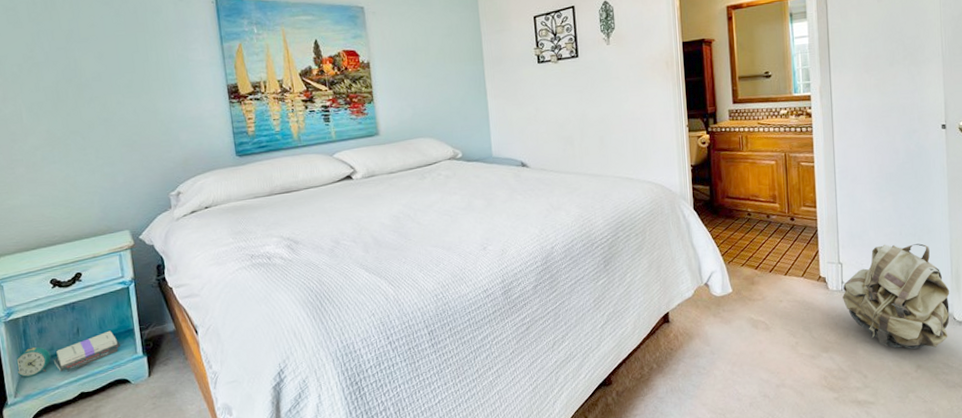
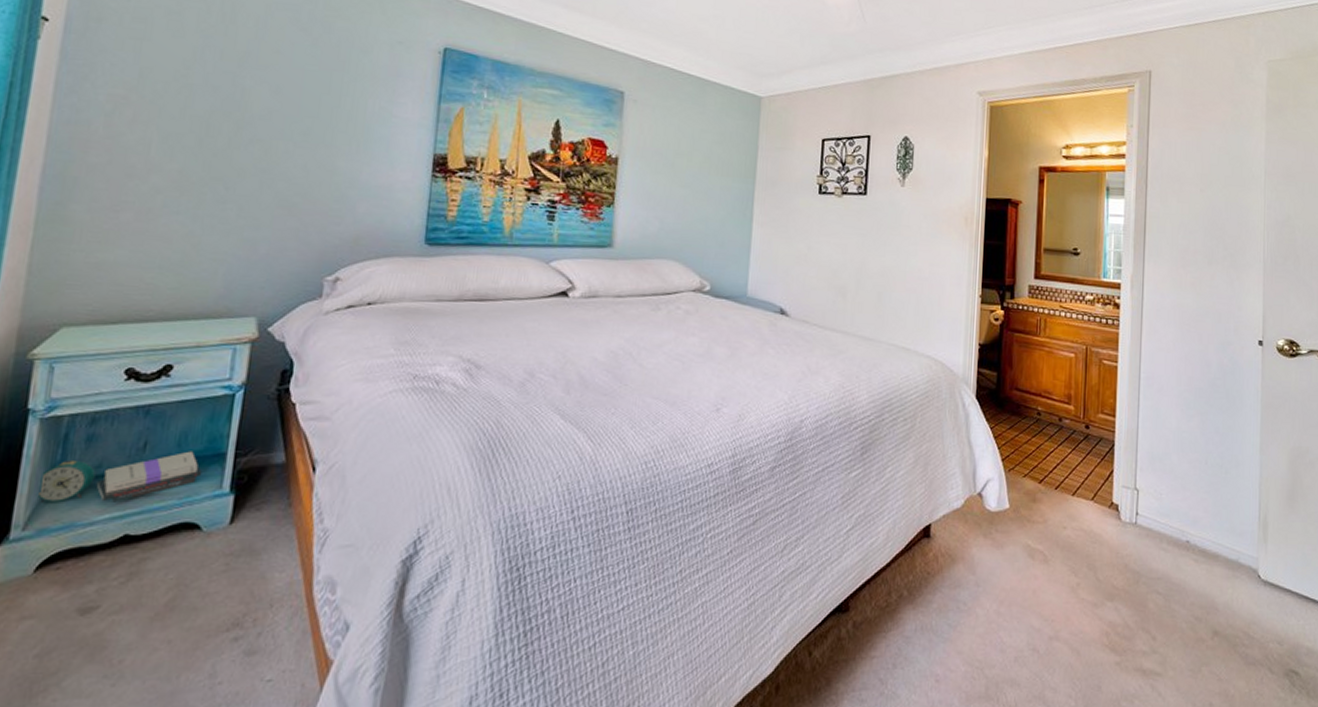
backpack: present [843,243,950,350] -> none [1136,472,1256,611]

